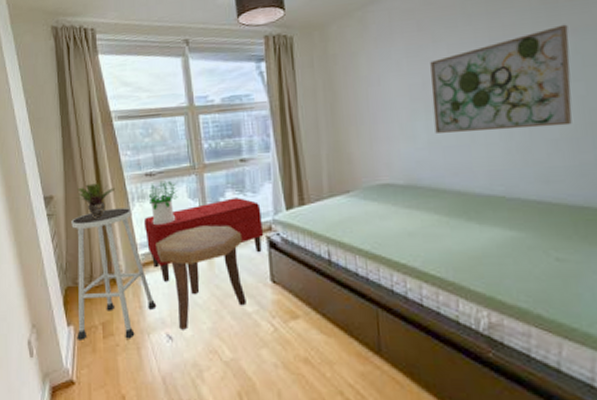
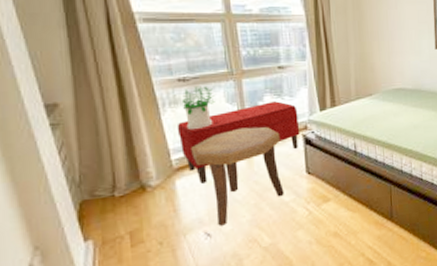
stool: present [71,208,157,340] -> none [85,113,193,254]
potted plant: present [75,183,116,218] -> none [88,89,143,126]

